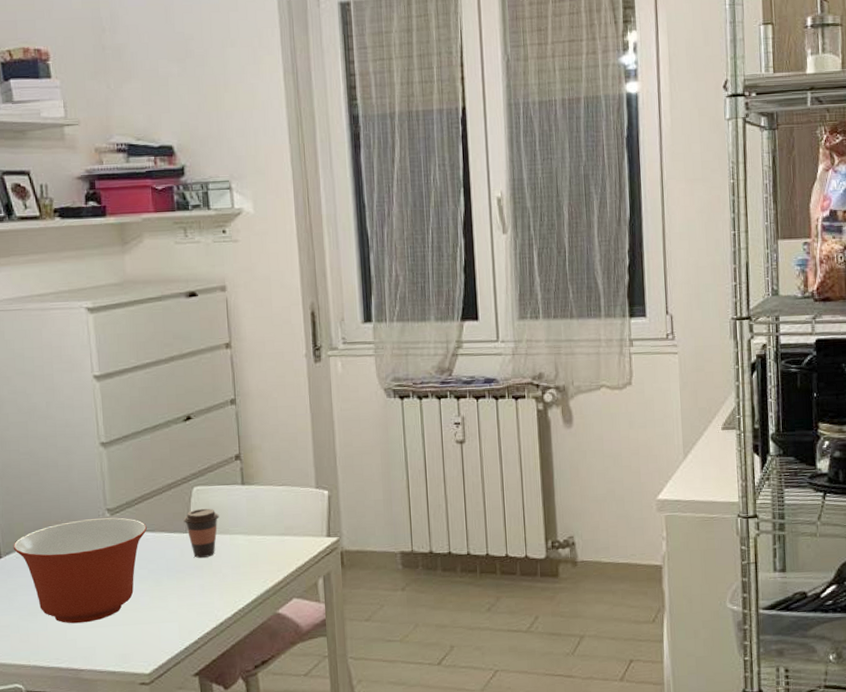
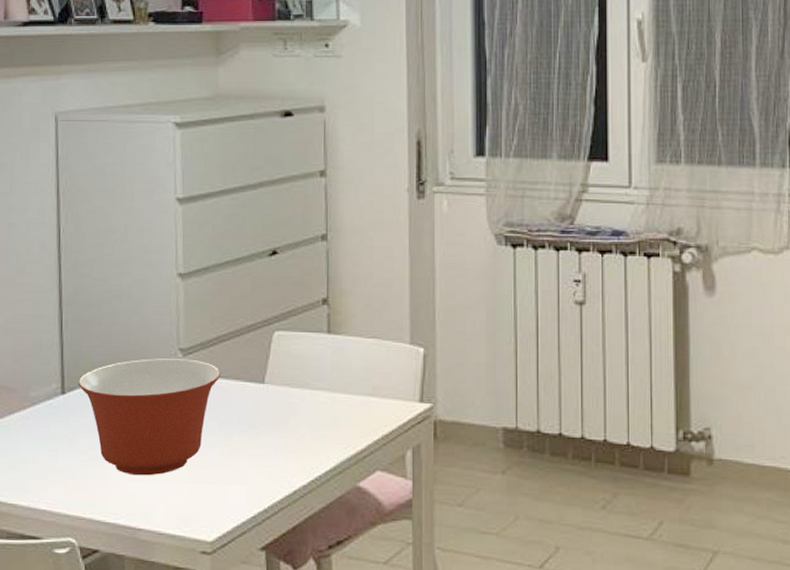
coffee cup: present [183,508,219,558] -> none [261,357,300,414]

